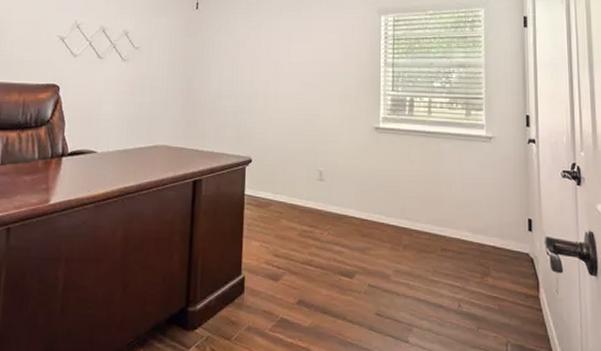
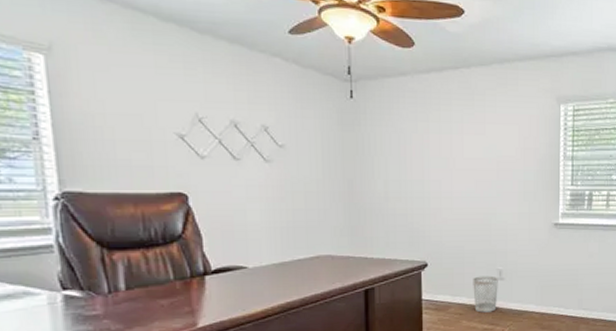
wastebasket: none [293,175,318,214] -> present [473,275,498,313]

